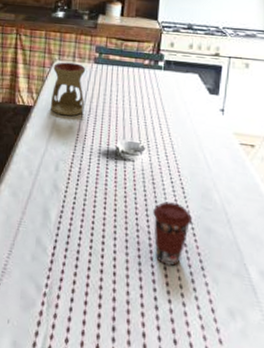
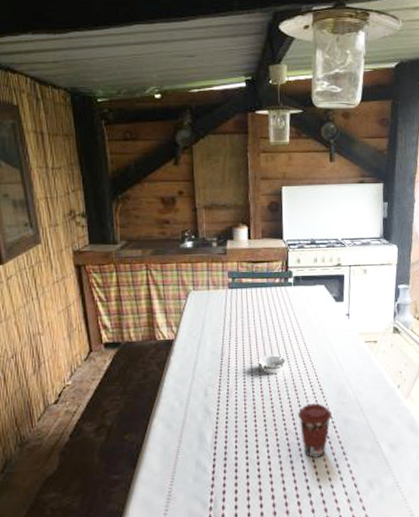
oil burner: present [50,62,86,116] -> none [189,291,224,344]

